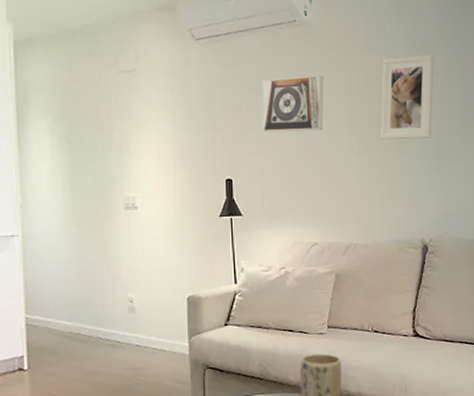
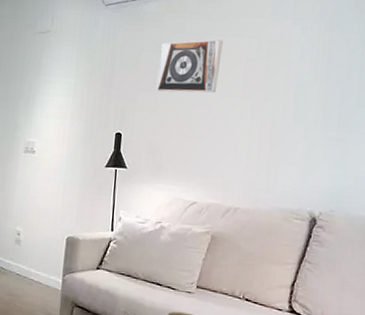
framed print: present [380,54,434,140] -> none [276,20,347,108]

